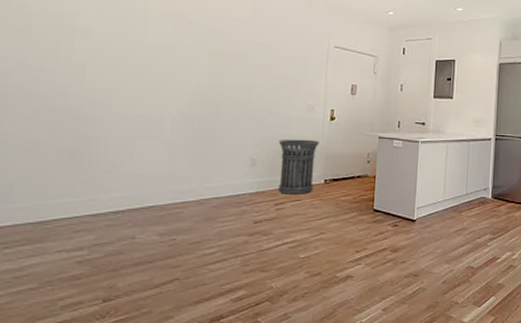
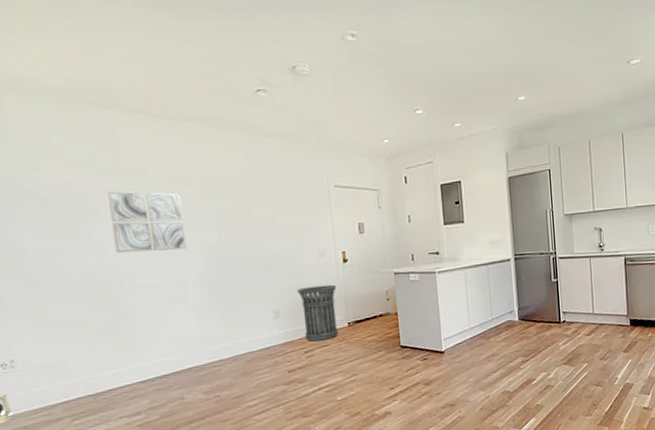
wall art: none [96,17,178,86] -> present [108,191,187,254]

